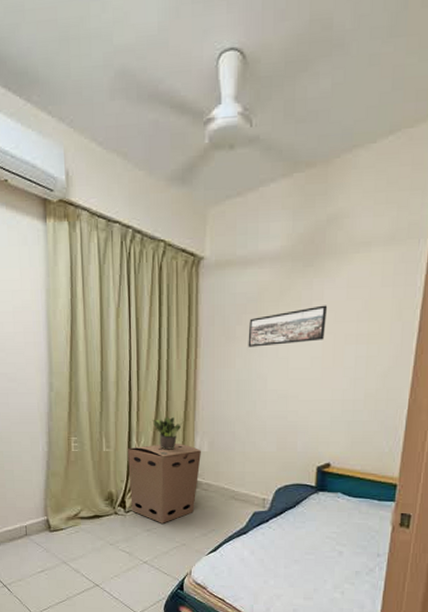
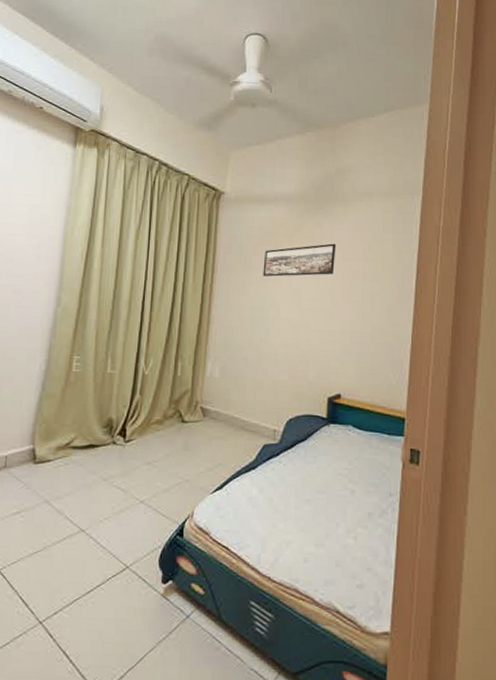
cardboard box: present [128,444,201,523] -> none [131,367,212,456]
potted plant: present [152,415,183,450] -> none [163,337,195,374]

